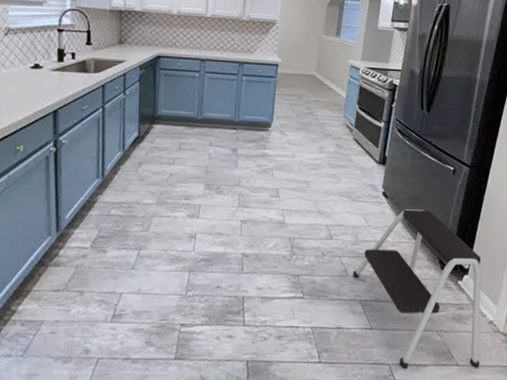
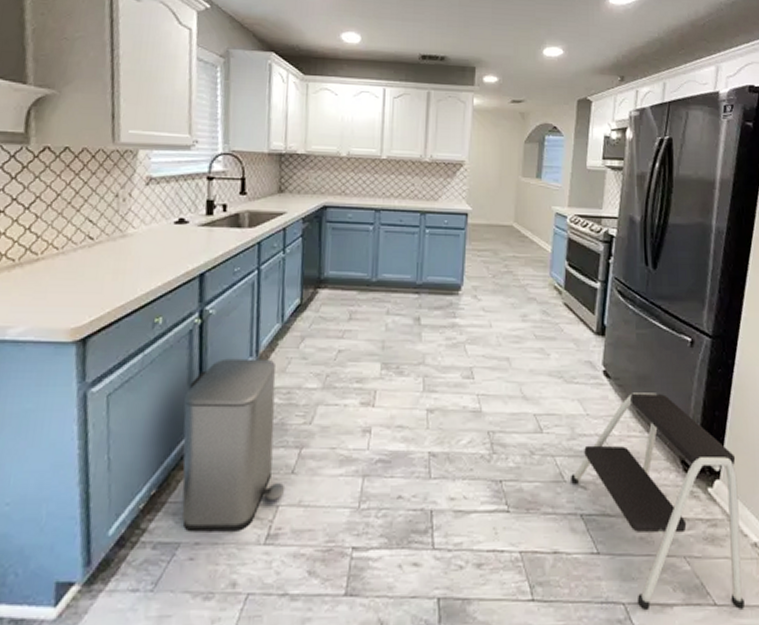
pedal bin: none [43,179,127,313] -> present [182,358,286,533]

